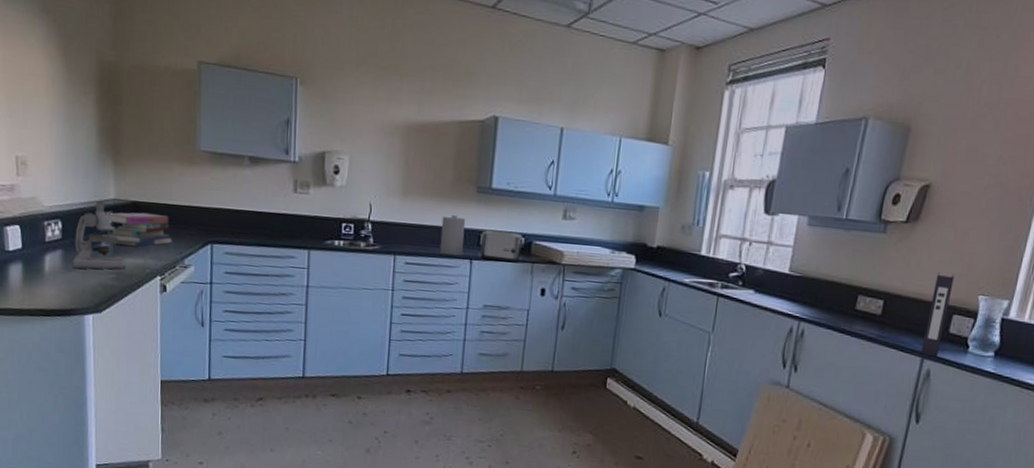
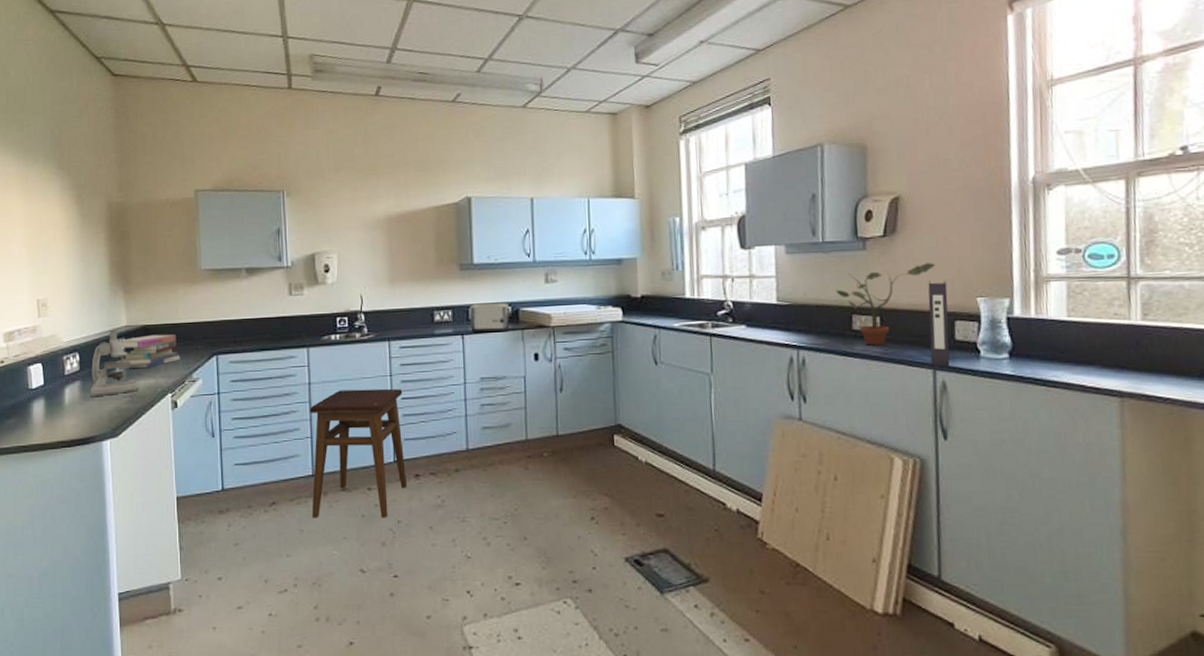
stool: none [299,297,403,427] -> present [309,388,408,518]
paper towel holder: present [439,215,466,256] -> none [430,294,454,334]
potted plant: none [848,254,948,328] -> present [836,263,935,346]

